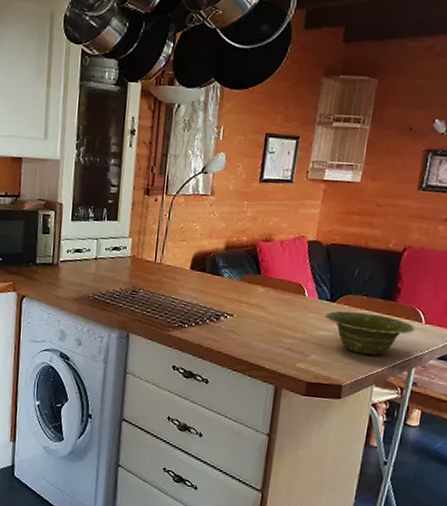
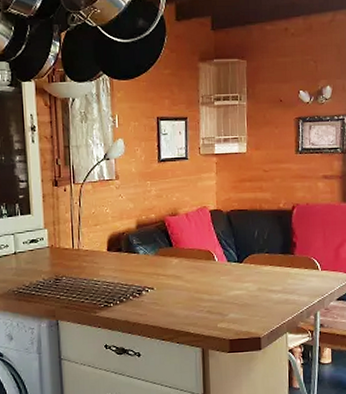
dish: present [325,310,416,355] -> none [235,268,314,306]

